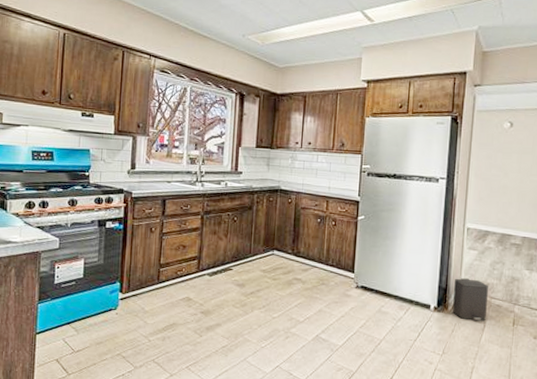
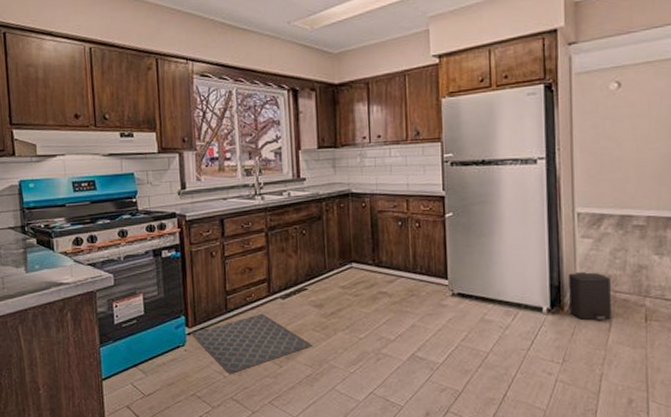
bath mat: none [123,287,232,339] -> present [190,314,313,374]

